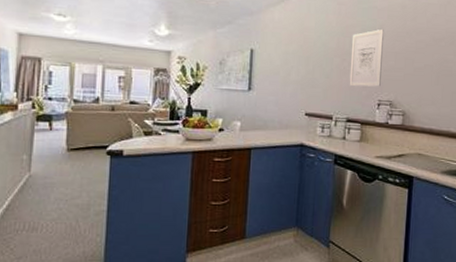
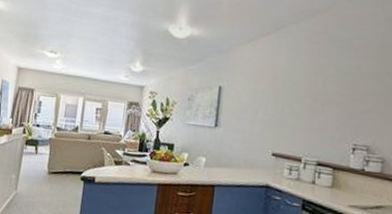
wall art: present [349,28,384,87] -> none [320,68,361,130]

